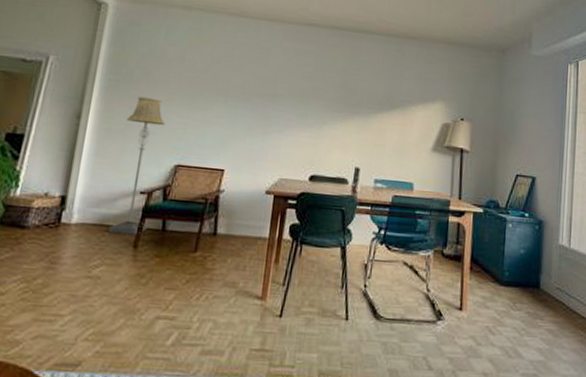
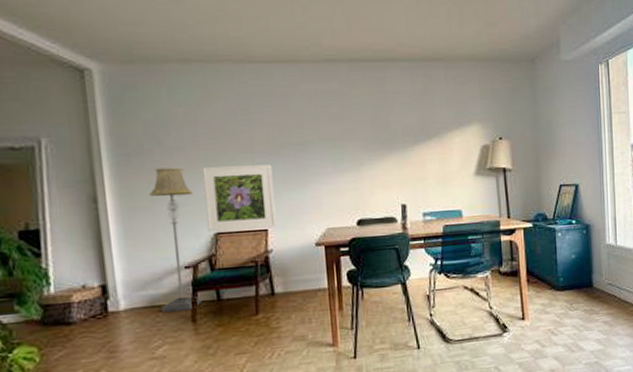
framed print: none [170,103,241,169] -> present [202,164,277,232]

